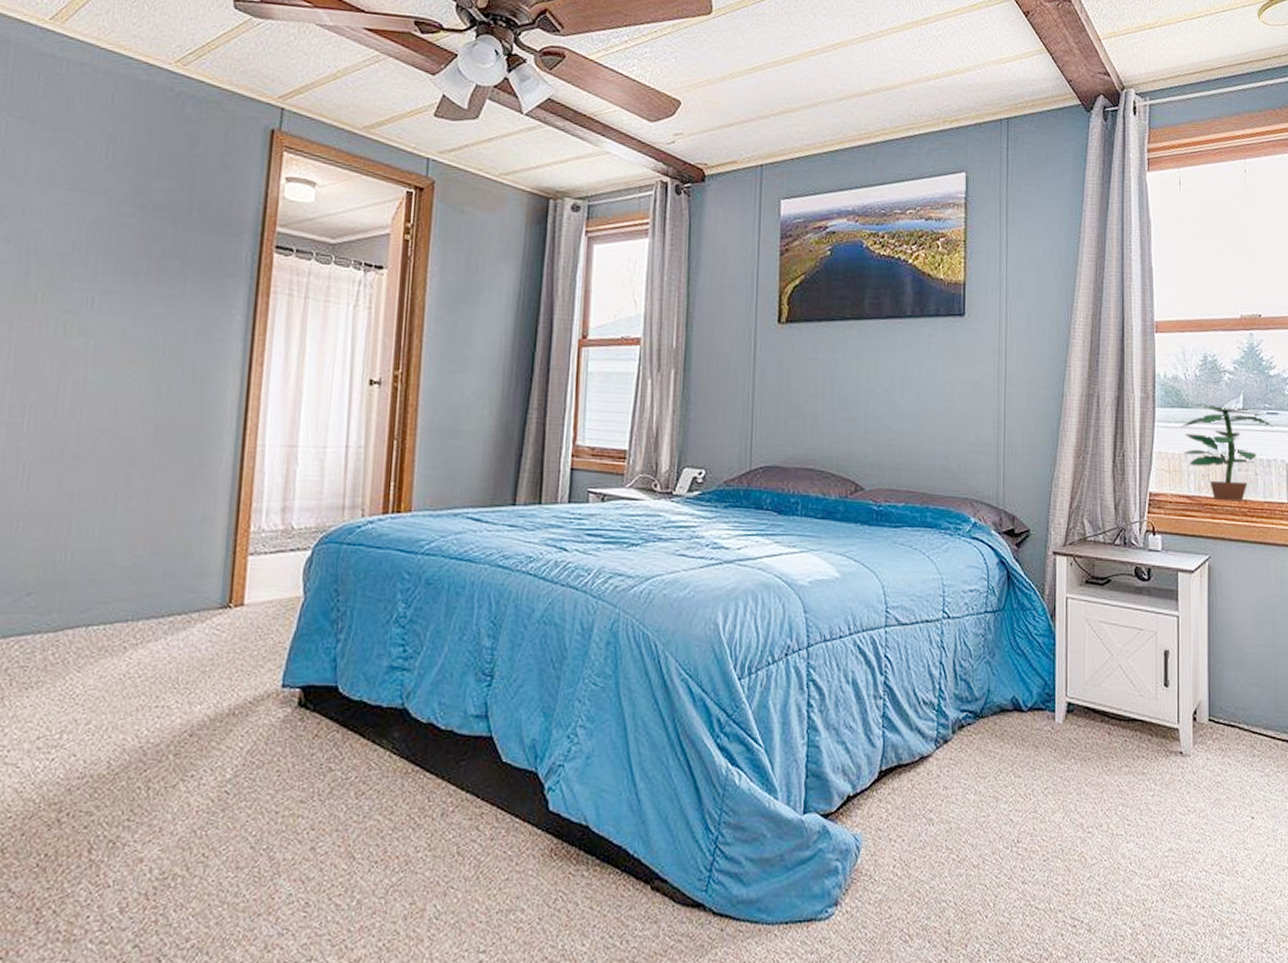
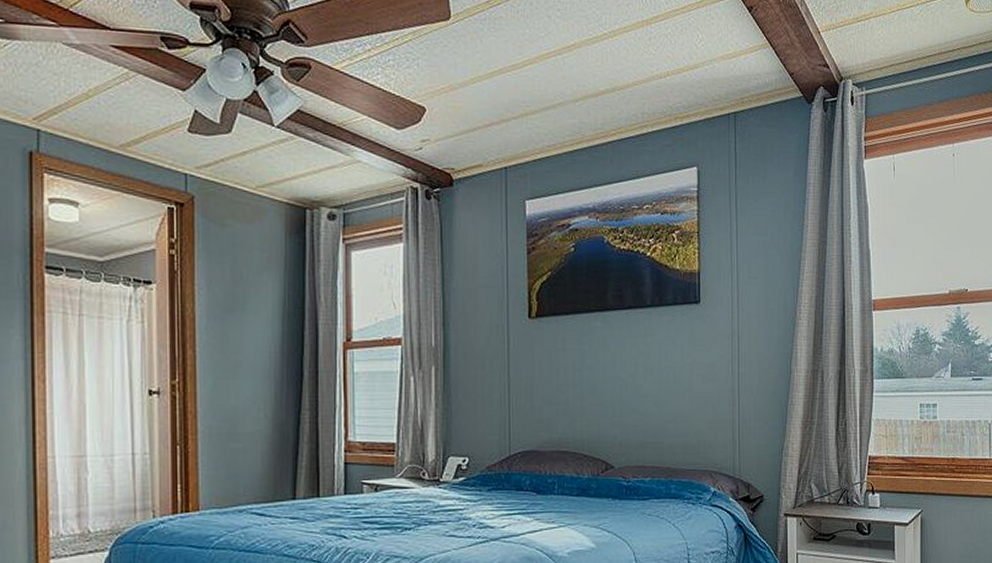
potted plant: present [1180,403,1274,502] -> none [896,373,978,460]

